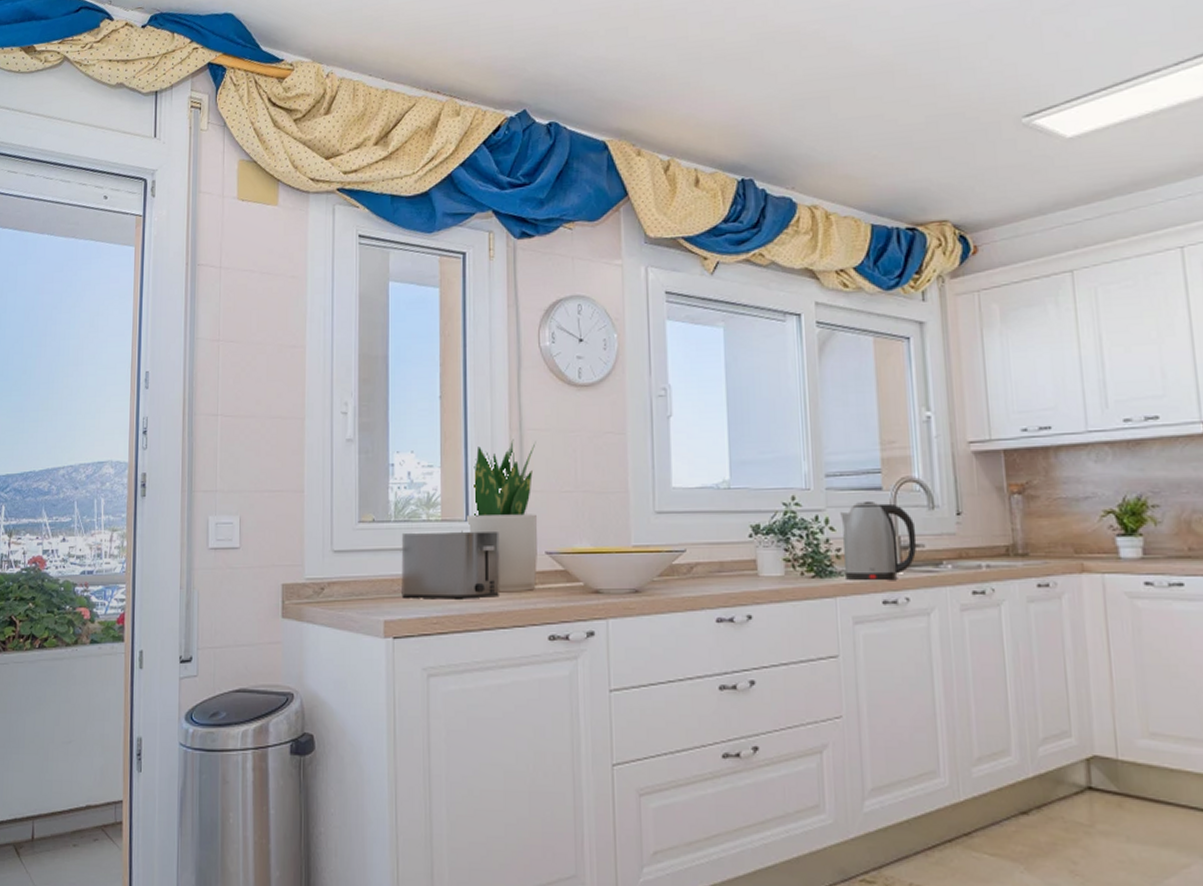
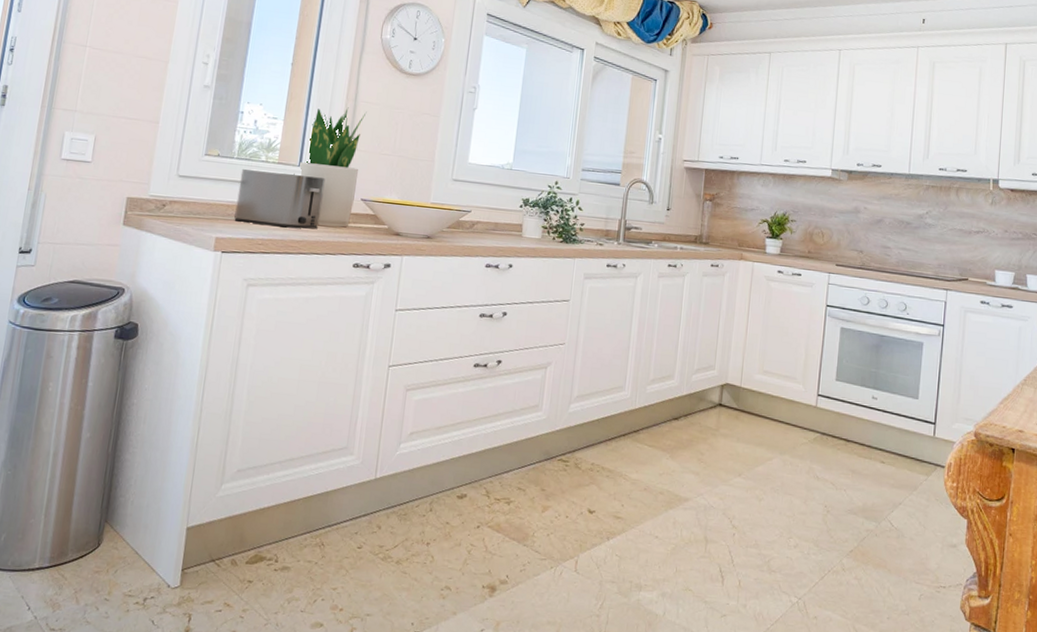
kettle: present [840,500,917,581] -> none [583,192,638,251]

